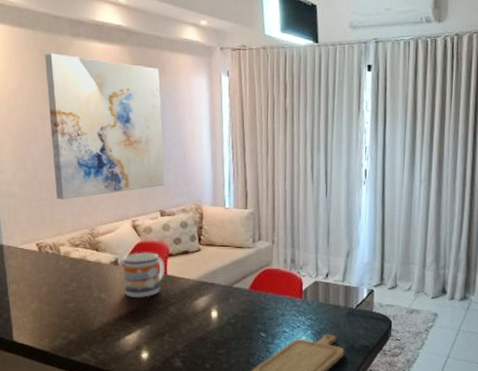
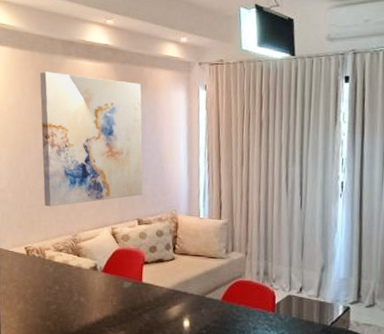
mug: present [122,252,166,299] -> none [101,258,141,304]

